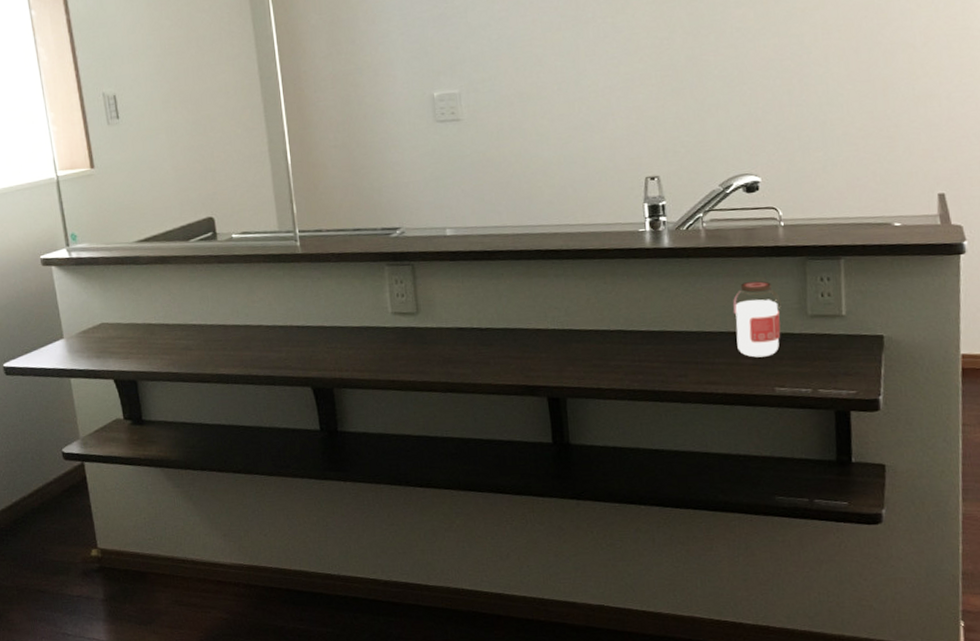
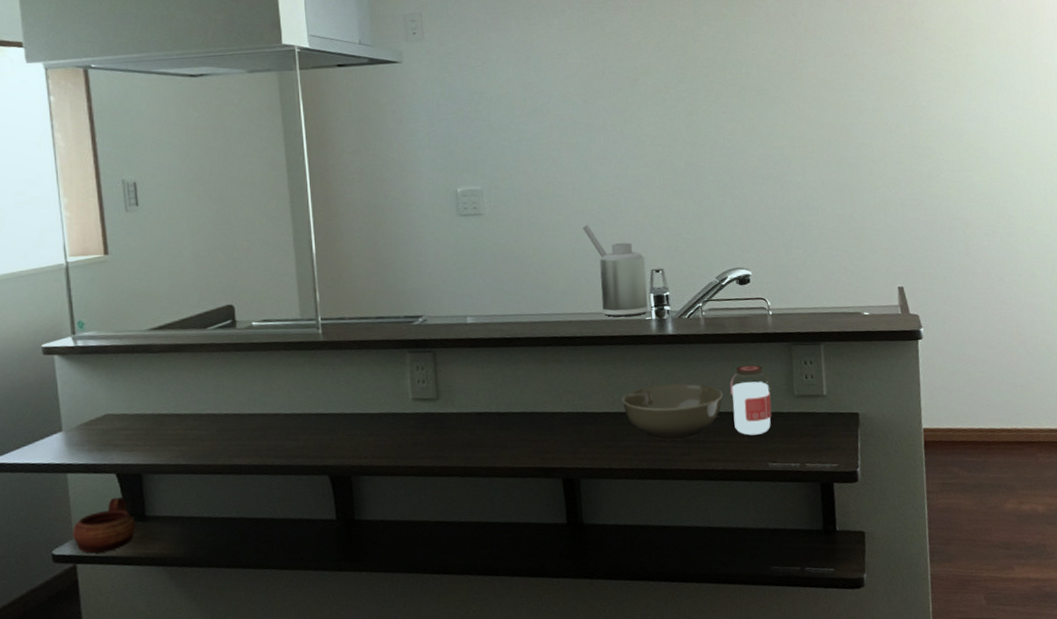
ceramic pot: none [79,401,135,453] -> present [73,496,136,554]
soap dispenser: none [569,128,642,229] -> present [582,224,648,317]
bowl: none [612,300,725,361] -> present [622,383,723,441]

